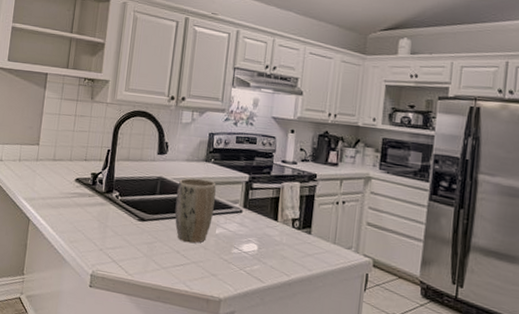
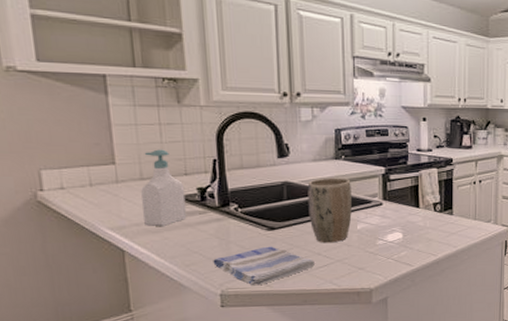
soap bottle: none [48,136,83,203] -> present [141,149,187,226]
dish towel: none [91,236,173,273] -> present [213,246,315,286]

